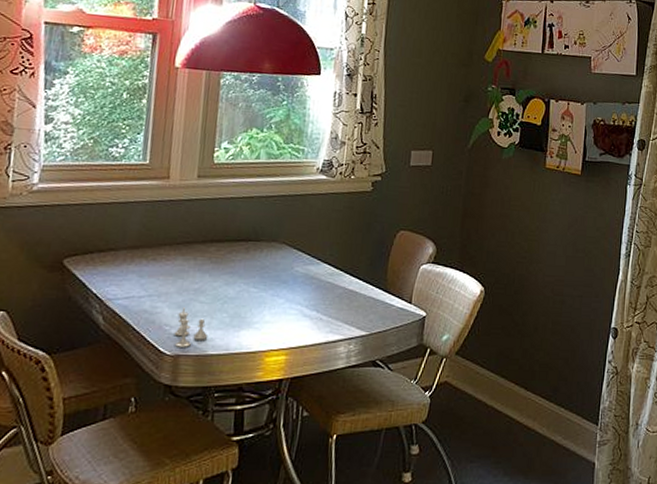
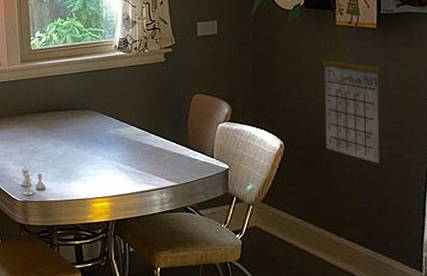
calendar: none [524,186,580,313] -> present [322,41,381,163]

